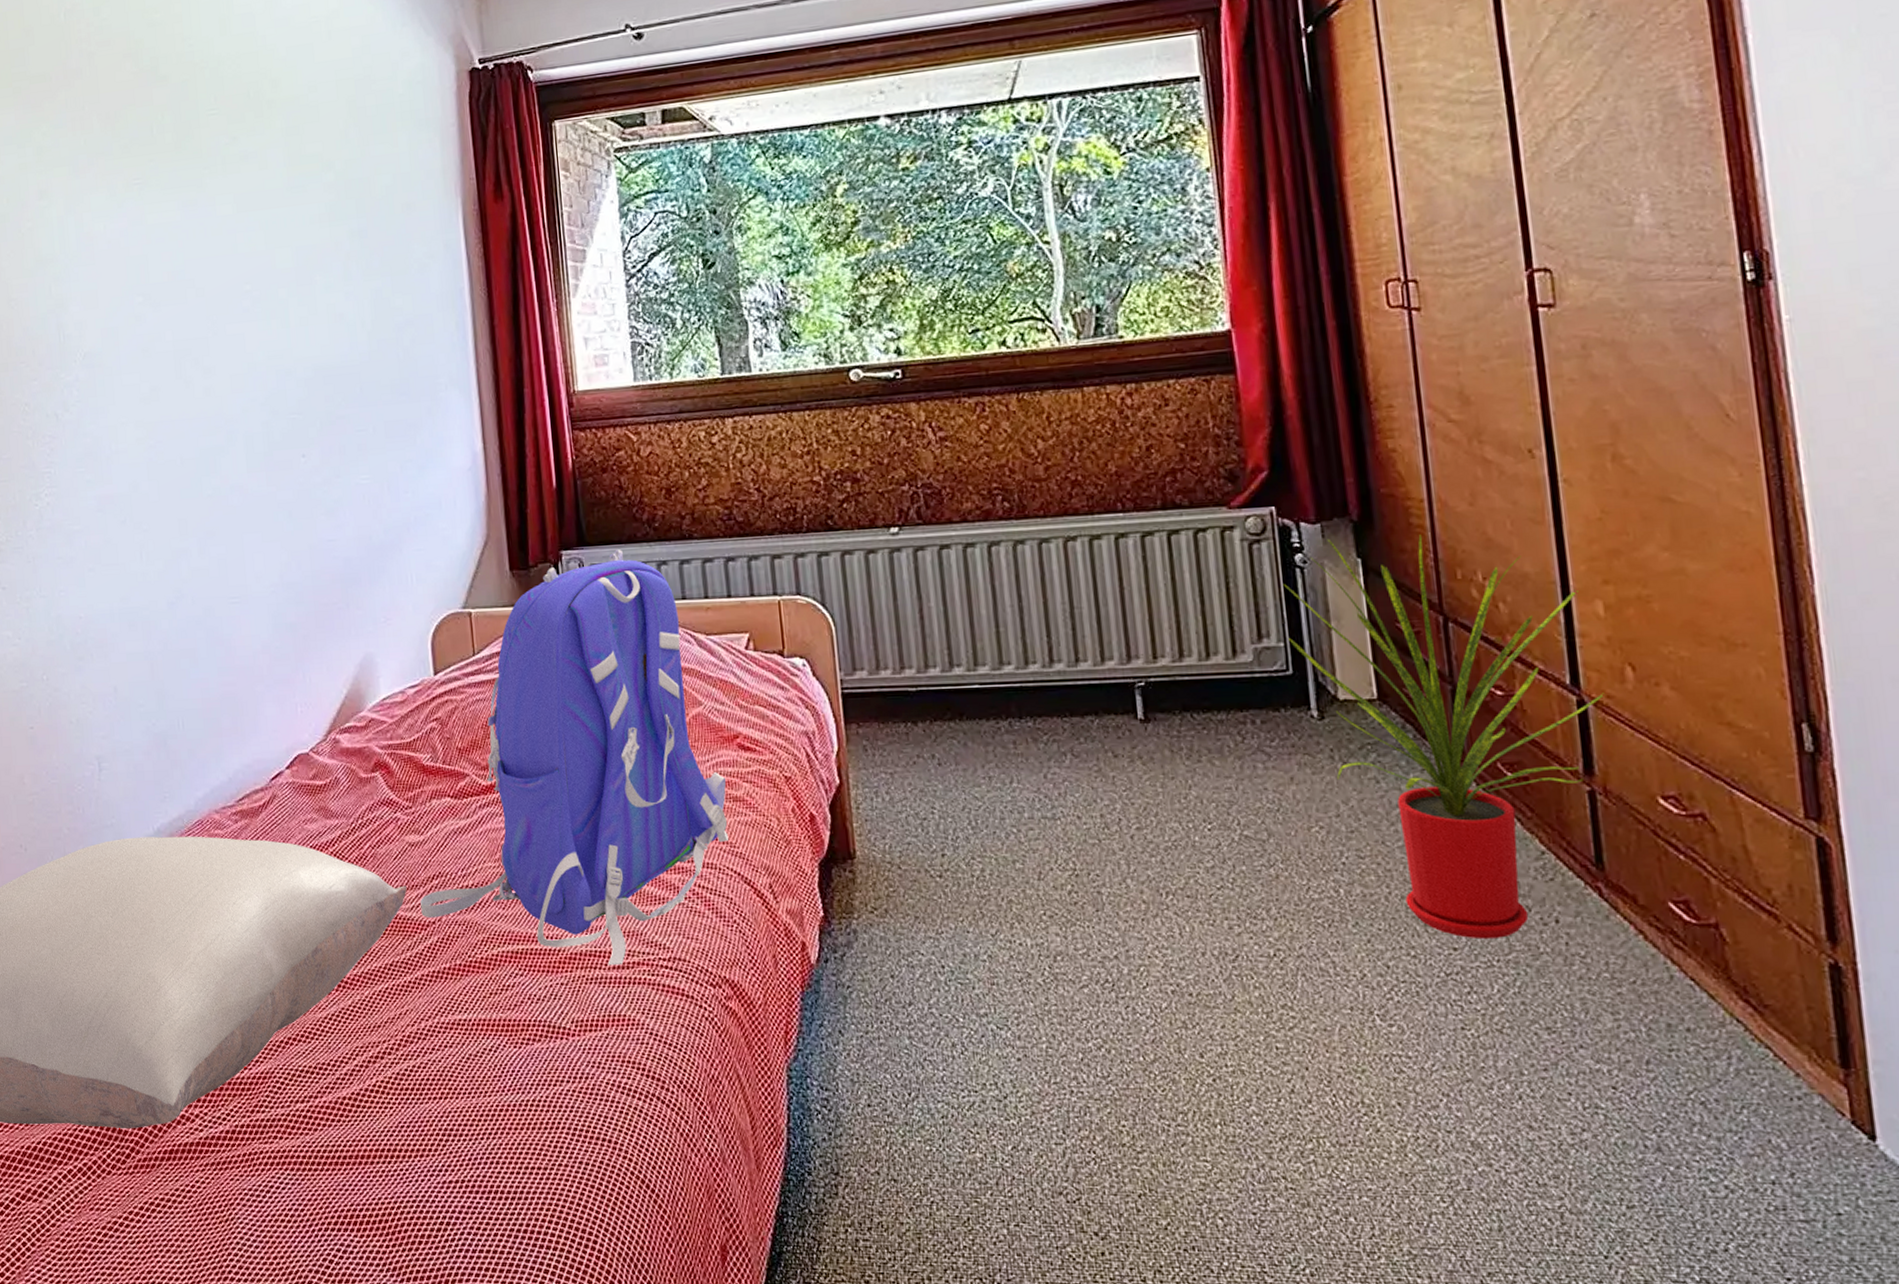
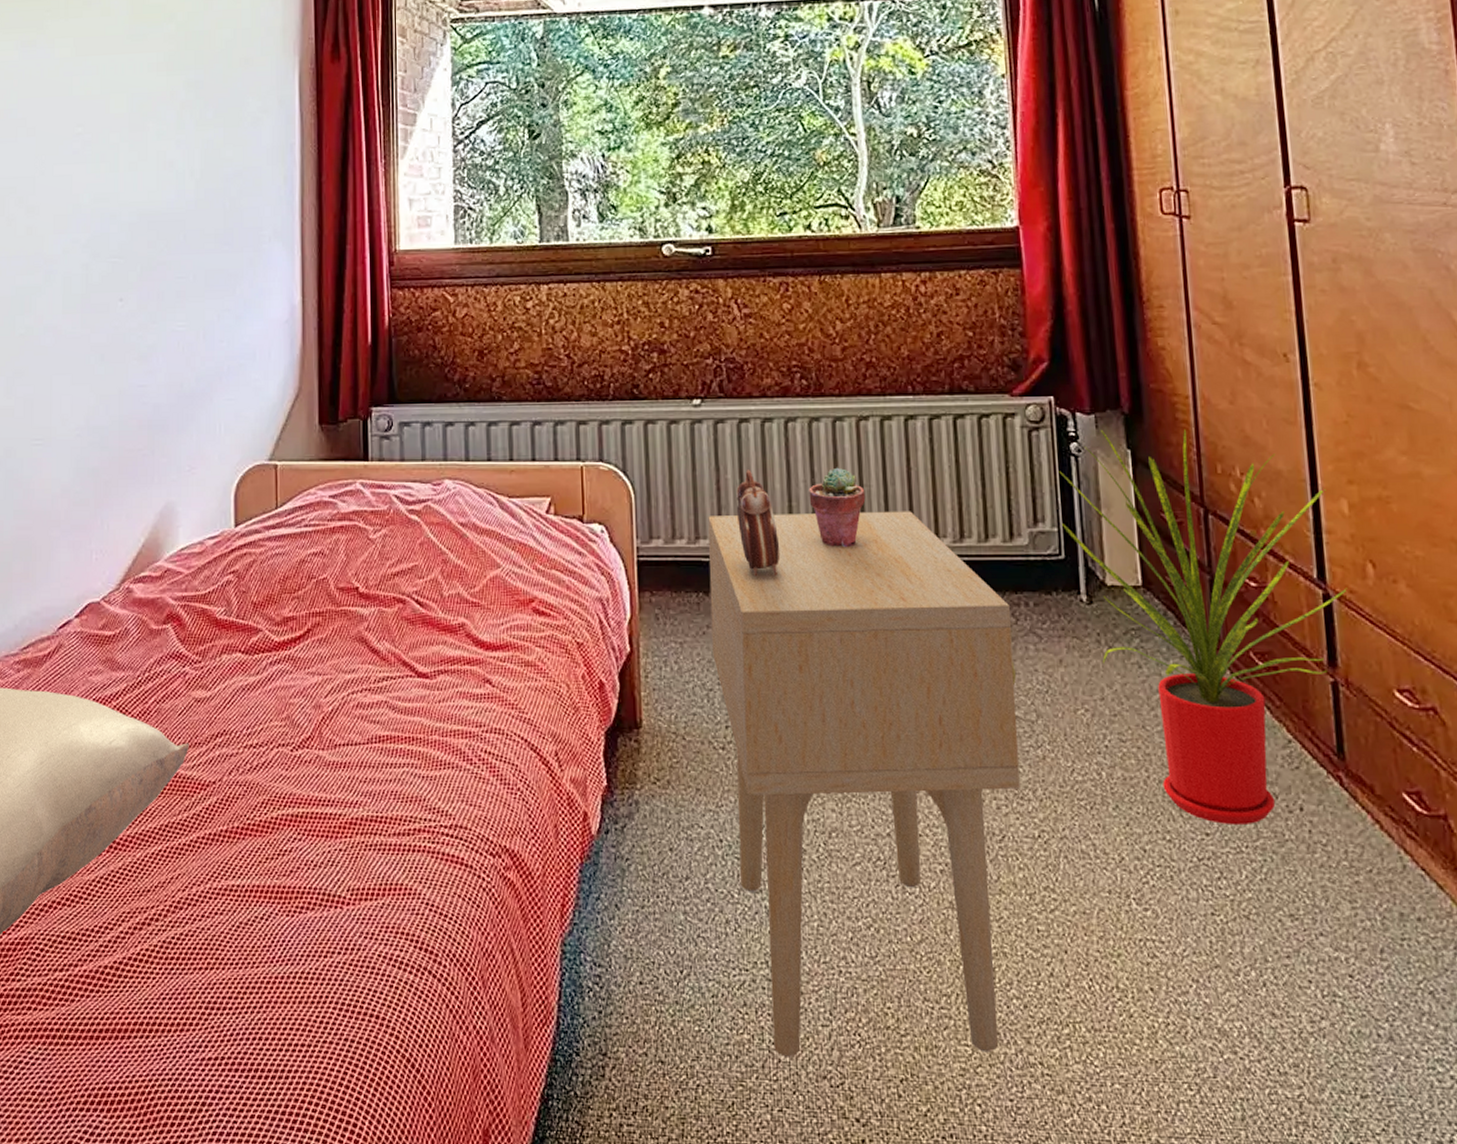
backpack: present [420,550,729,966] -> none [202,409,519,832]
side table: none [912,632,1253,1174] -> present [708,511,1020,1057]
alarm clock: none [940,597,990,705] -> present [736,470,781,577]
potted succulent: none [1016,590,1077,672] -> present [809,467,866,547]

